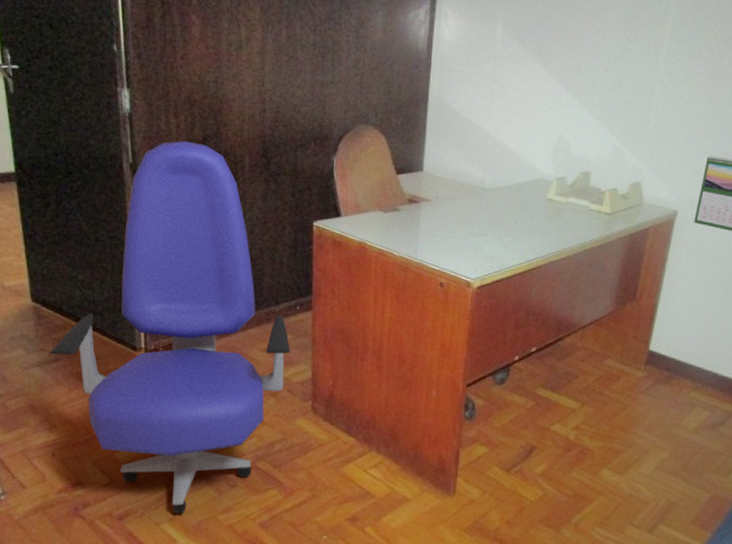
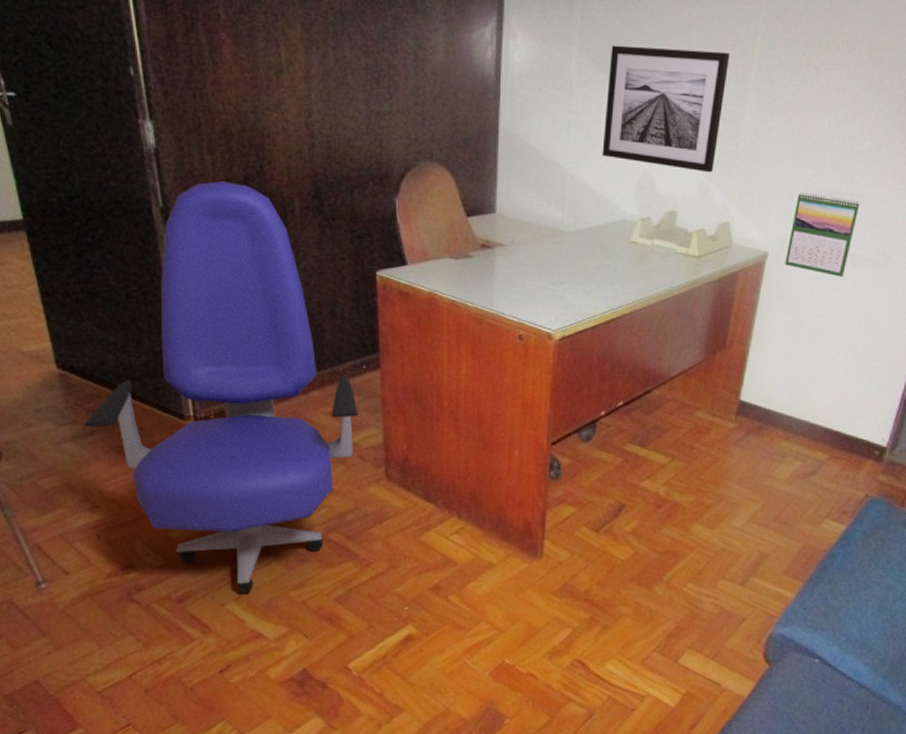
wall art: none [522,23,642,137] -> present [602,45,730,173]

